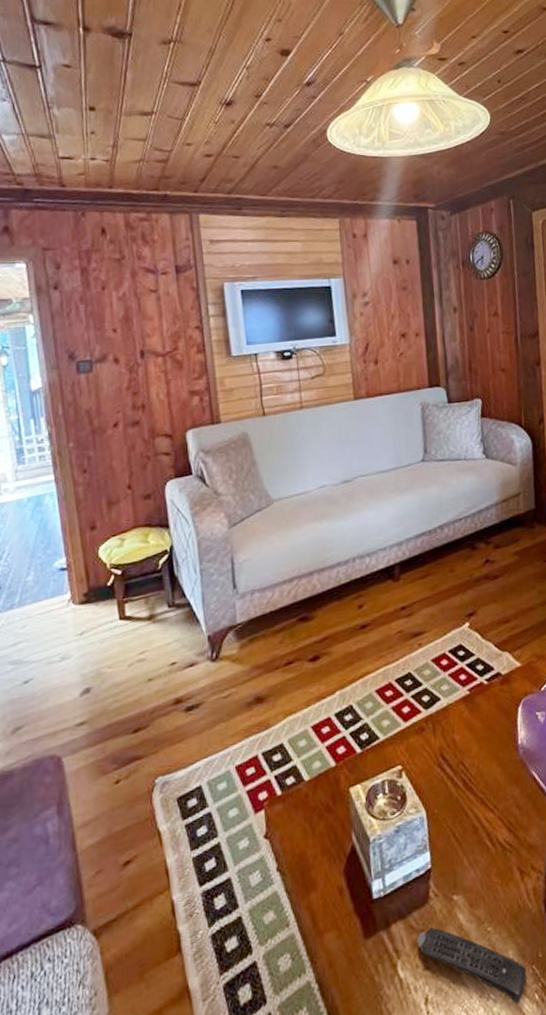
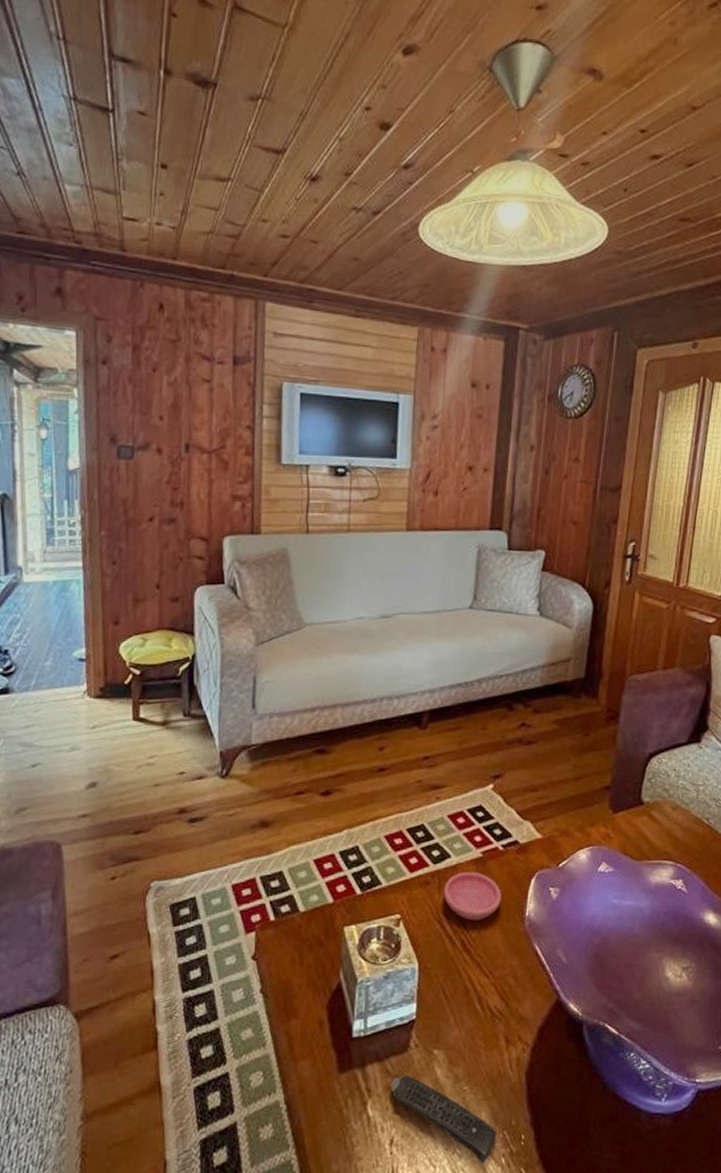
saucer: none [438,710,494,759] -> present [444,871,501,920]

